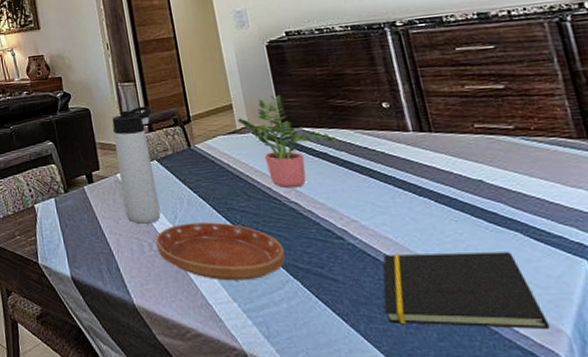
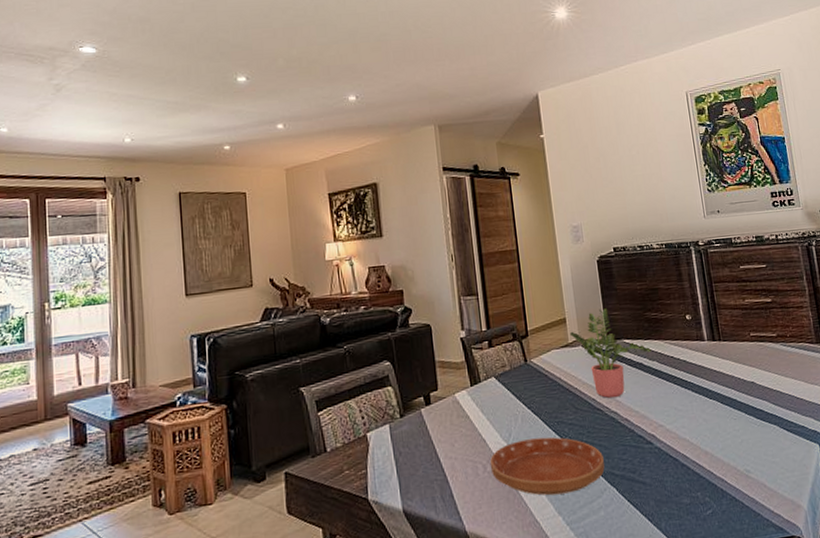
thermos bottle: present [112,105,161,224] -> none [453,320,496,445]
notepad: present [383,252,551,329] -> none [680,443,794,518]

